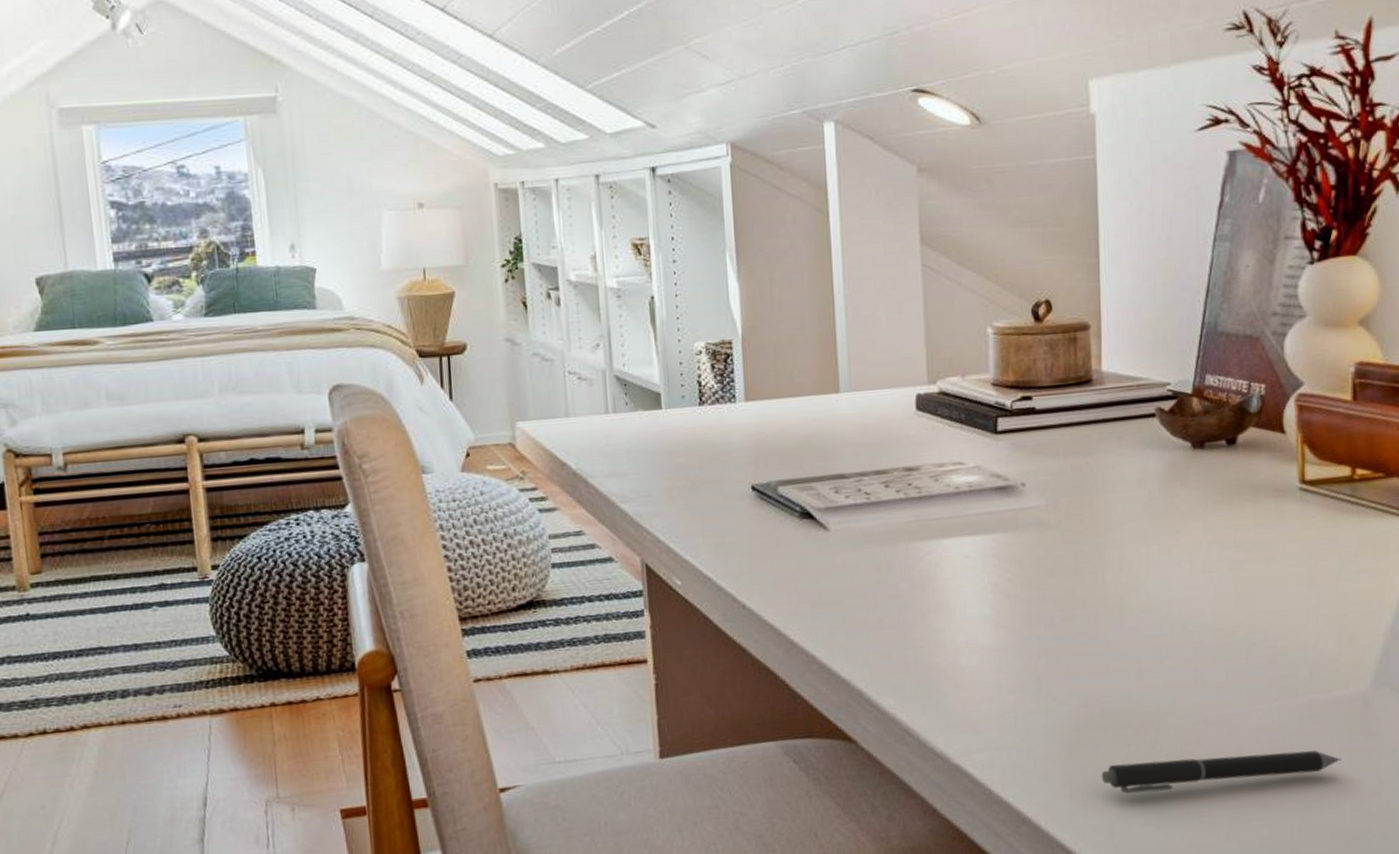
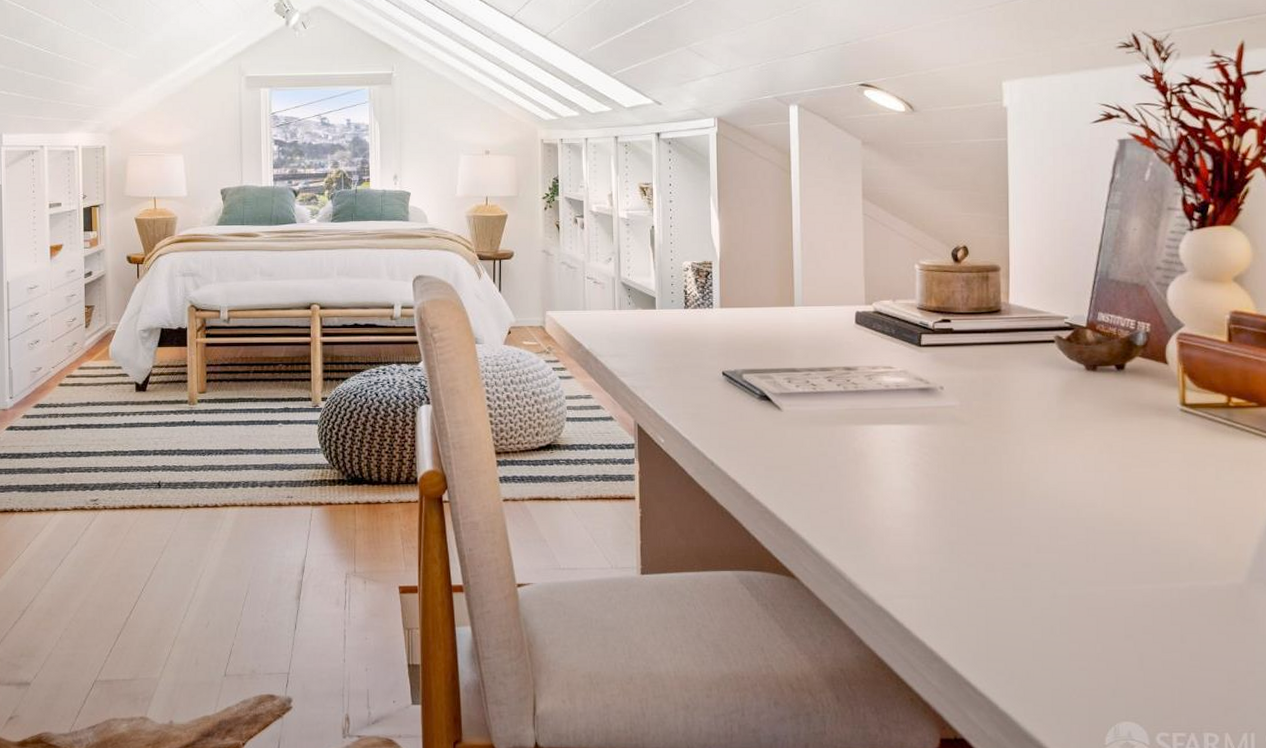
pen: present [1101,750,1341,794] -> none [1003,621,1219,648]

